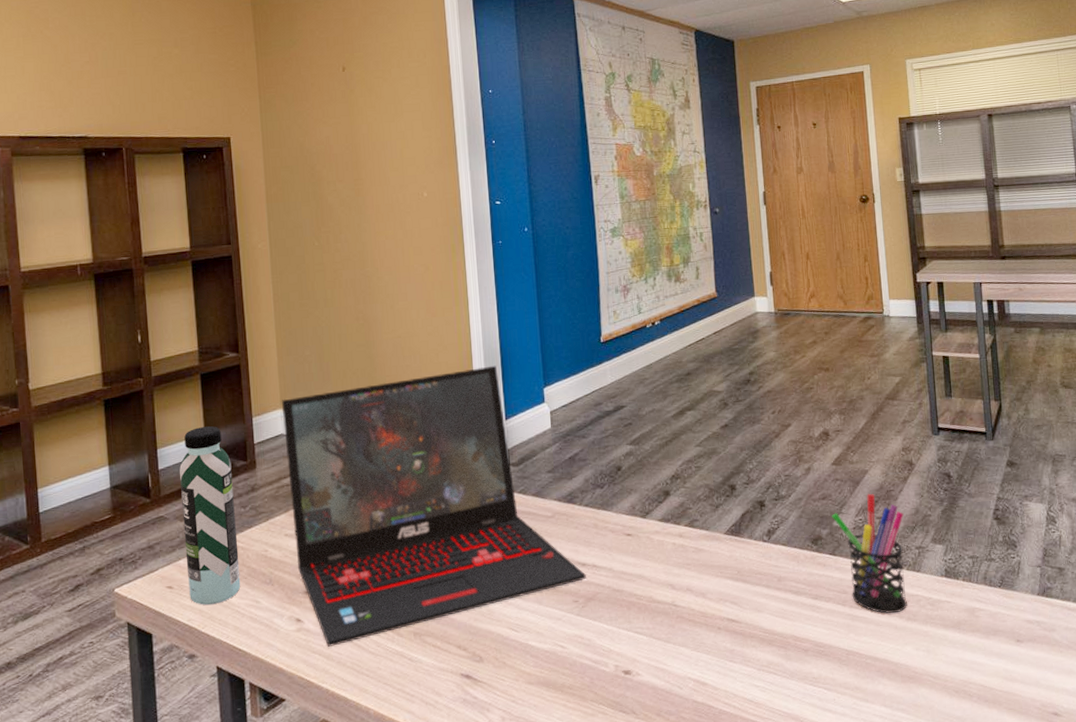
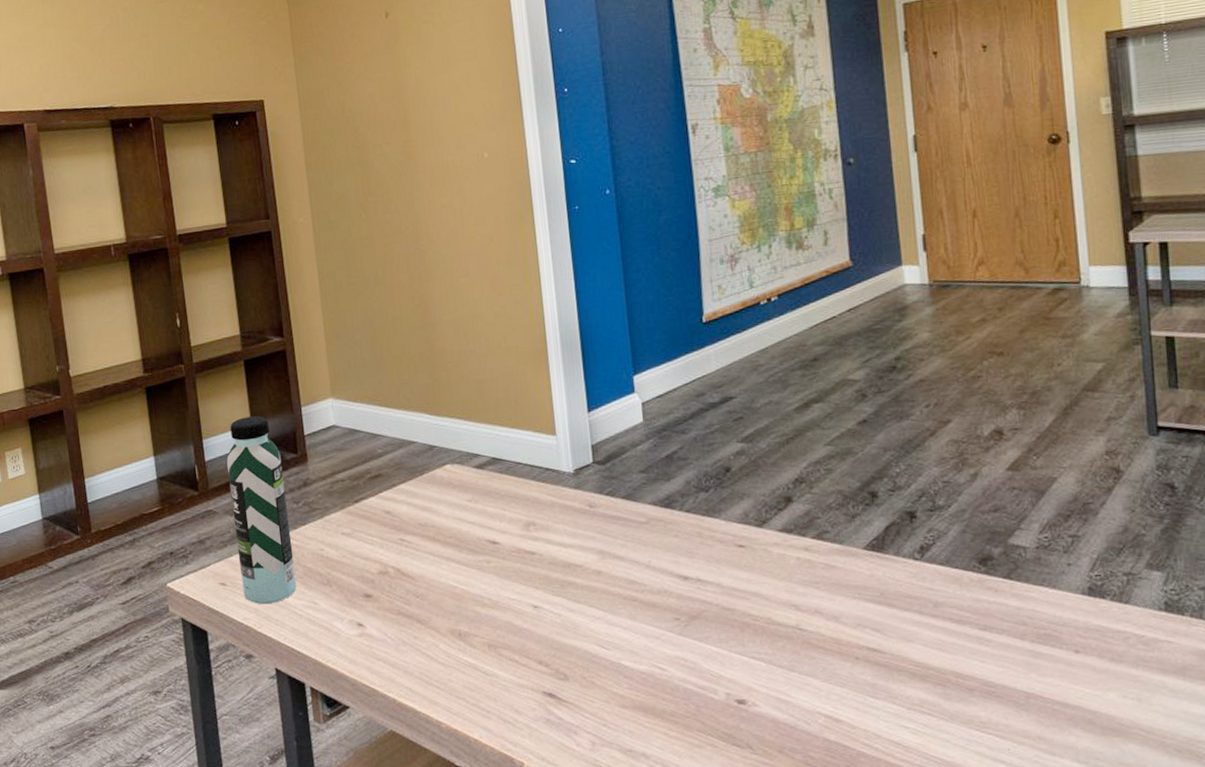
laptop: present [282,365,586,647] -> none [332,350,689,654]
pen holder: present [832,493,907,614] -> none [1006,506,1111,652]

